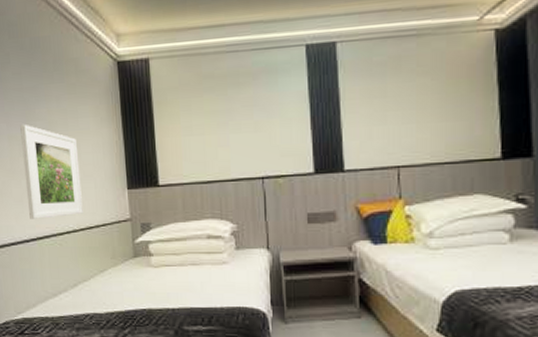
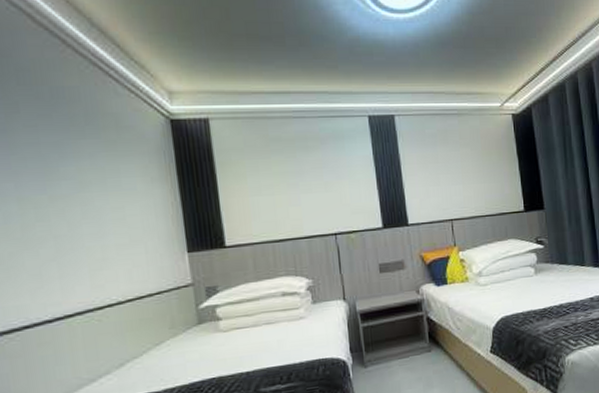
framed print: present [20,124,83,219] -> none [36,183,131,295]

